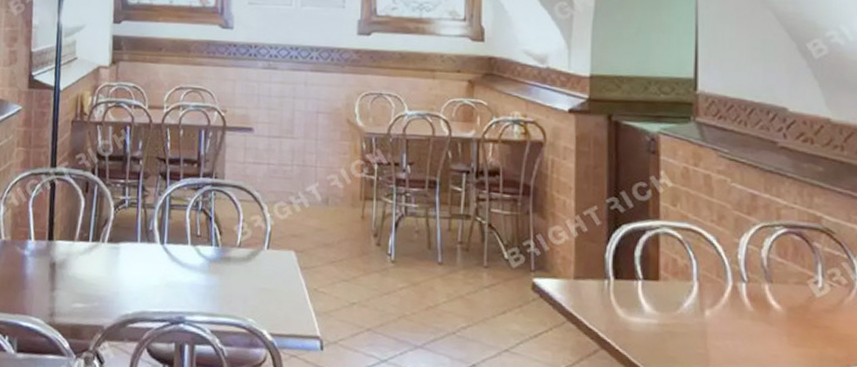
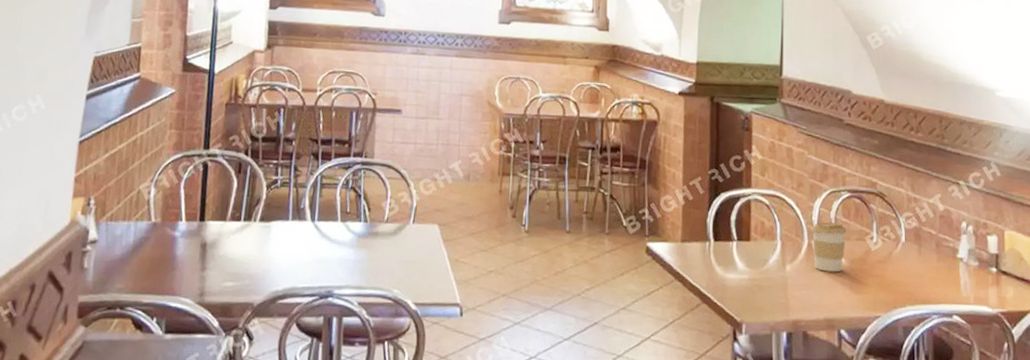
coffee cup: none [737,261,784,321] -> present [811,222,847,272]

